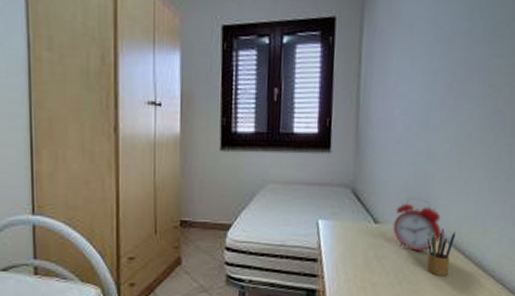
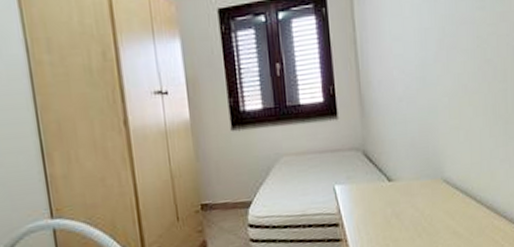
alarm clock: present [393,197,441,255] -> none [406,150,451,205]
pencil box: present [426,229,455,277] -> none [439,178,465,224]

